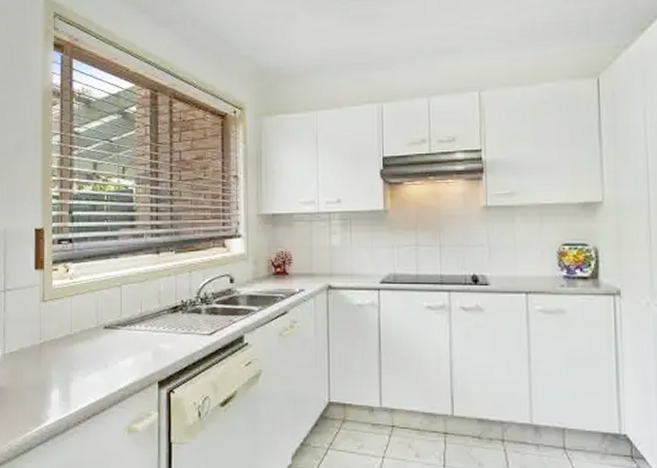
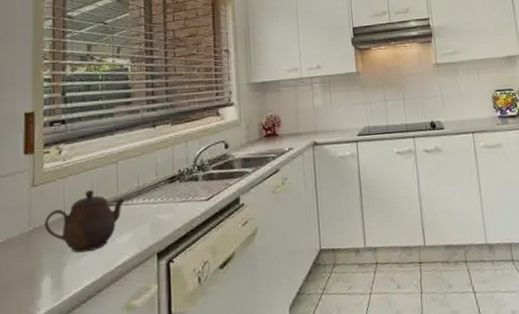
teapot: none [54,311,128,371] -> present [45,190,125,253]

